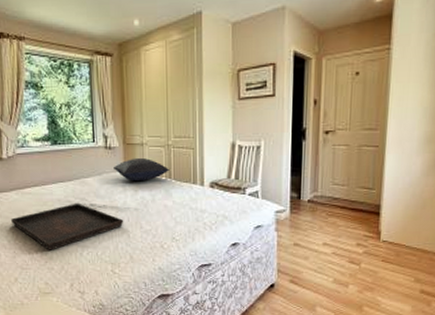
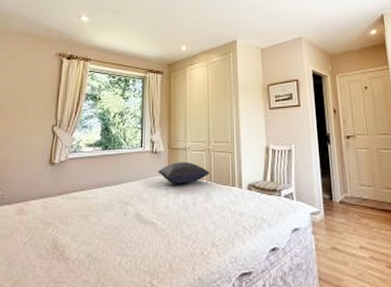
serving tray: present [11,202,124,250] -> none [53,207,165,260]

